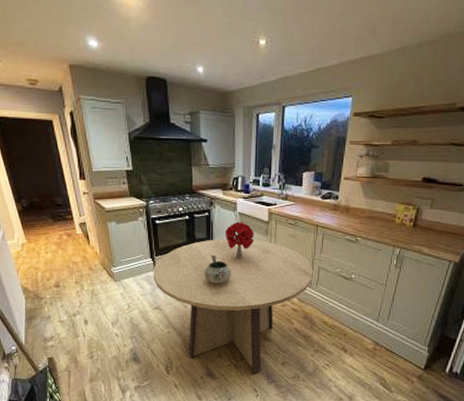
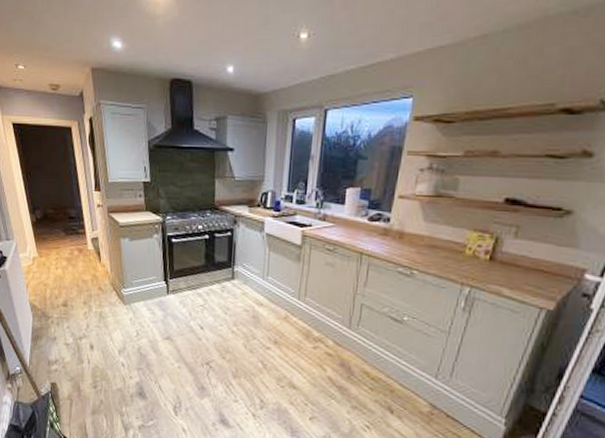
dining table: present [153,238,313,375] -> none [165,262,354,428]
decorative bowl: present [204,254,231,284] -> none [222,281,254,316]
bouquet: present [225,222,255,259] -> none [249,244,284,288]

